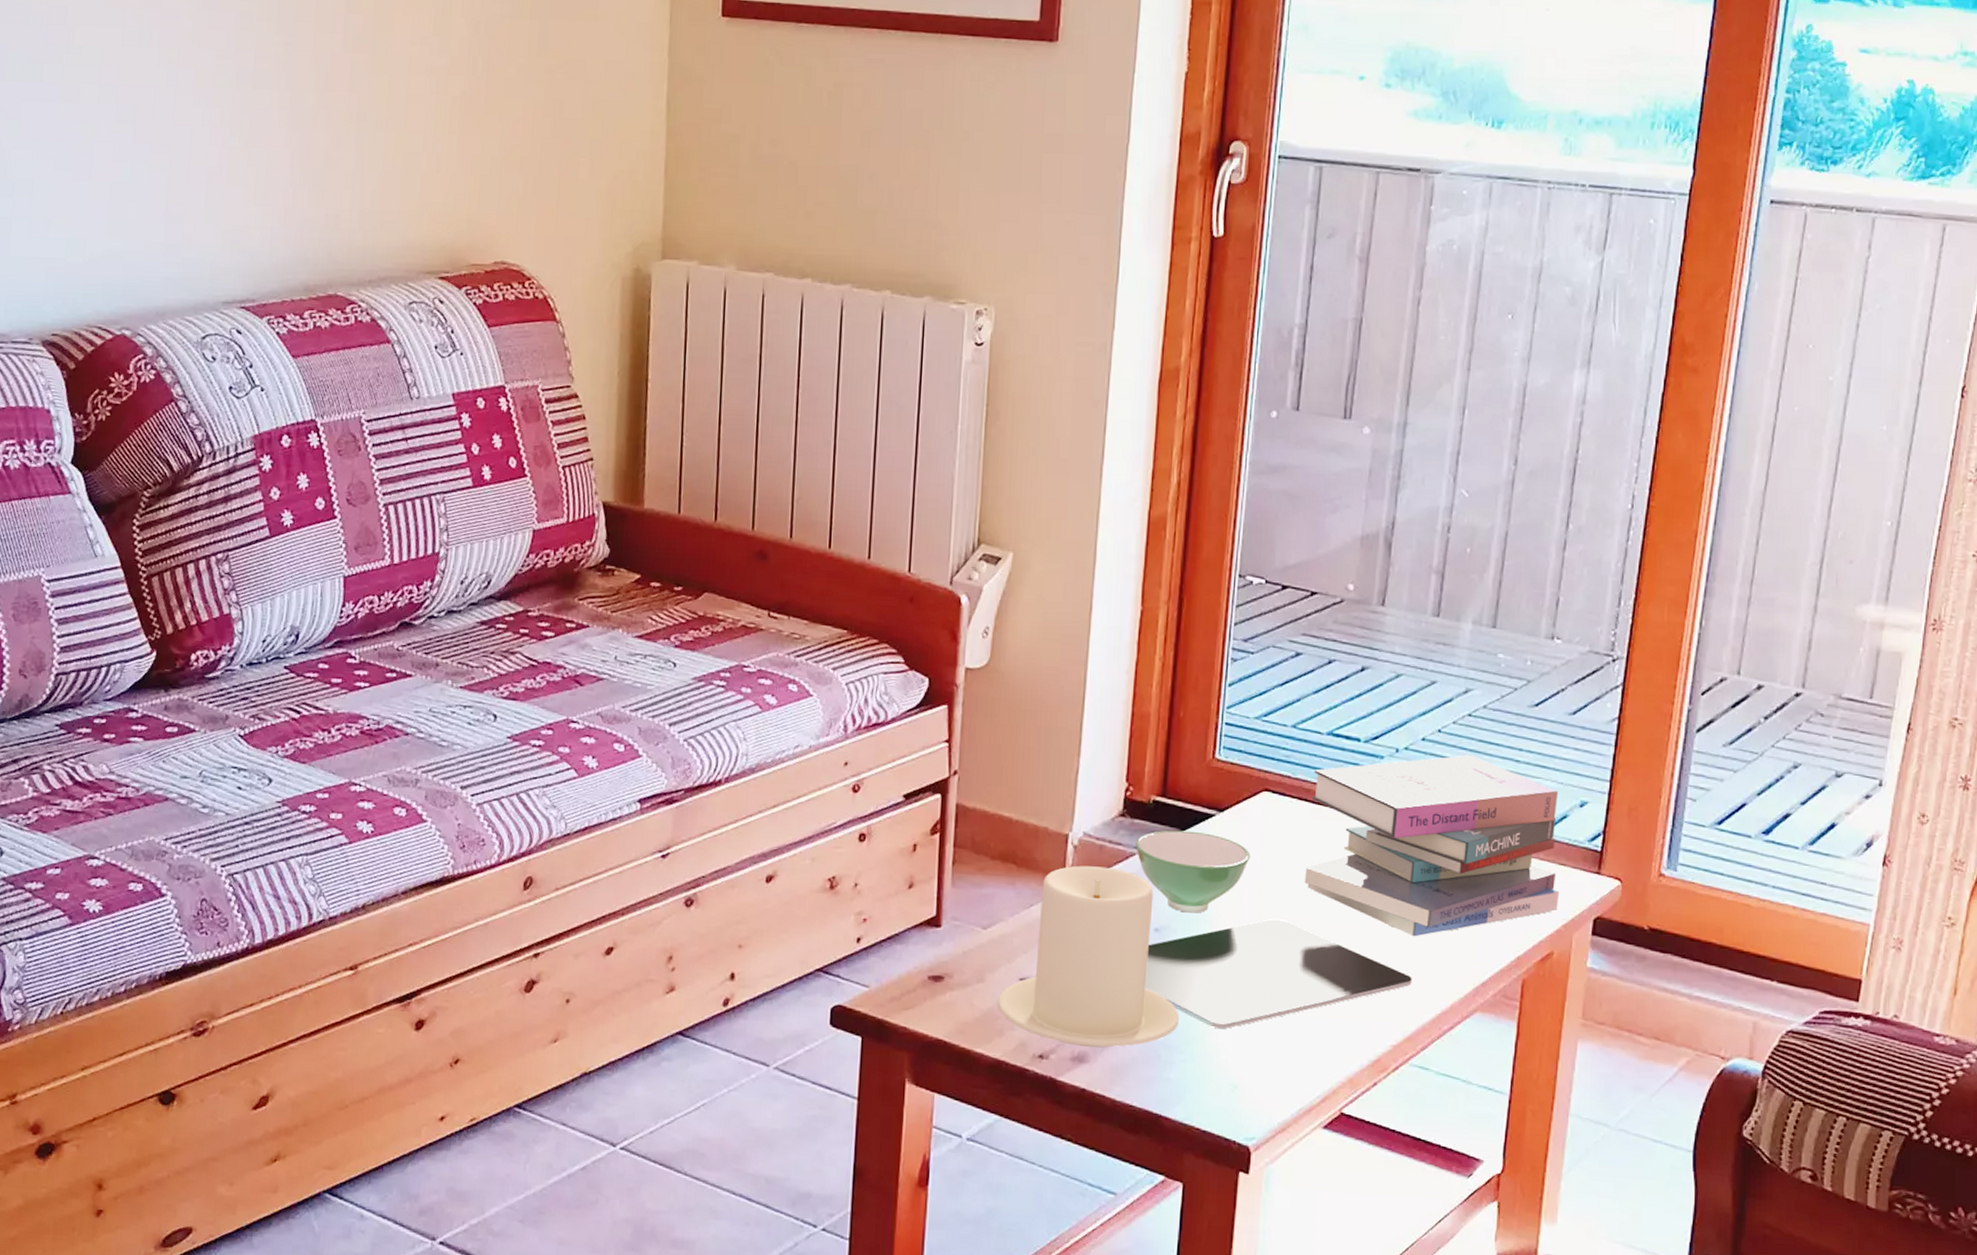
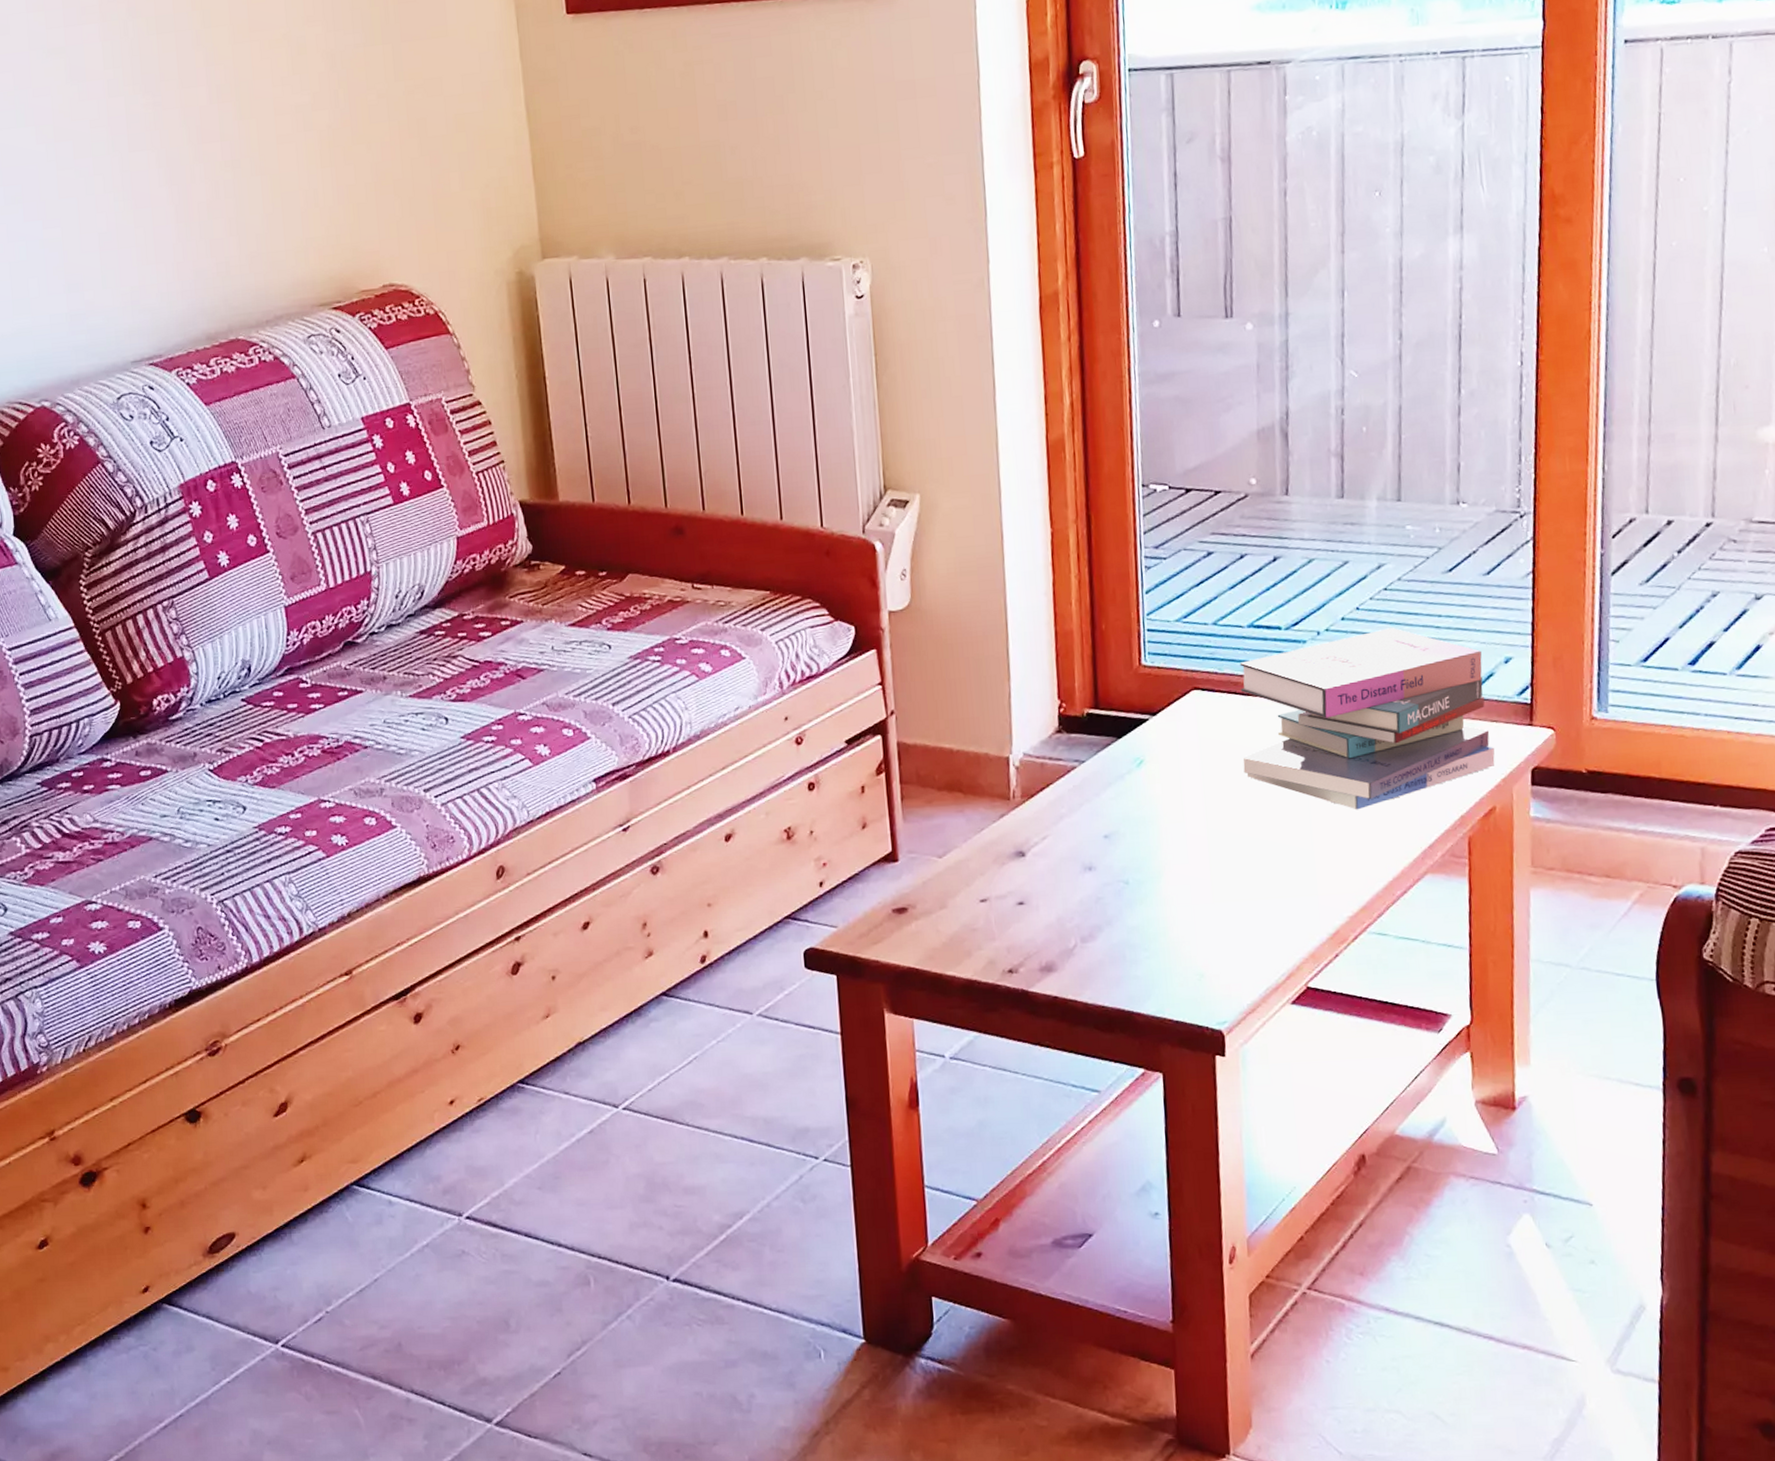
candle: present [997,865,1179,1048] -> none [961,783,1139,957]
bowl: present [1135,830,1251,913] -> none [1074,737,1188,817]
tablet: present [1144,919,1412,1029] -> none [1099,811,1361,922]

